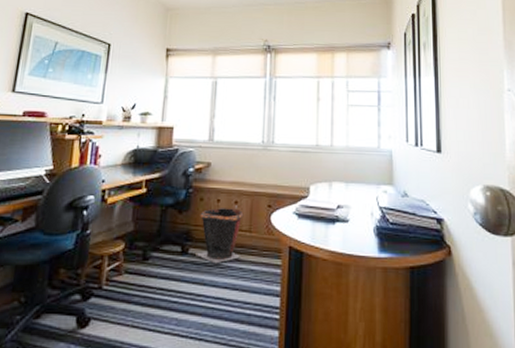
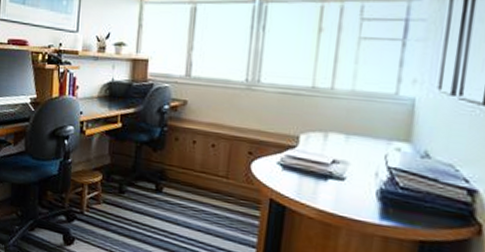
waste bin: present [195,205,244,264] -> none [169,149,221,206]

